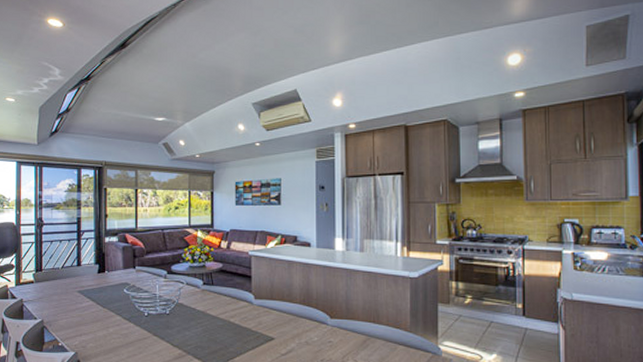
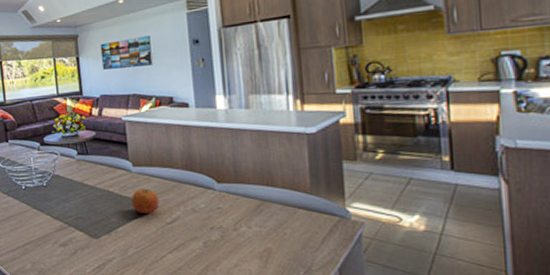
fruit: none [250,320,276,344] -> present [131,188,160,213]

